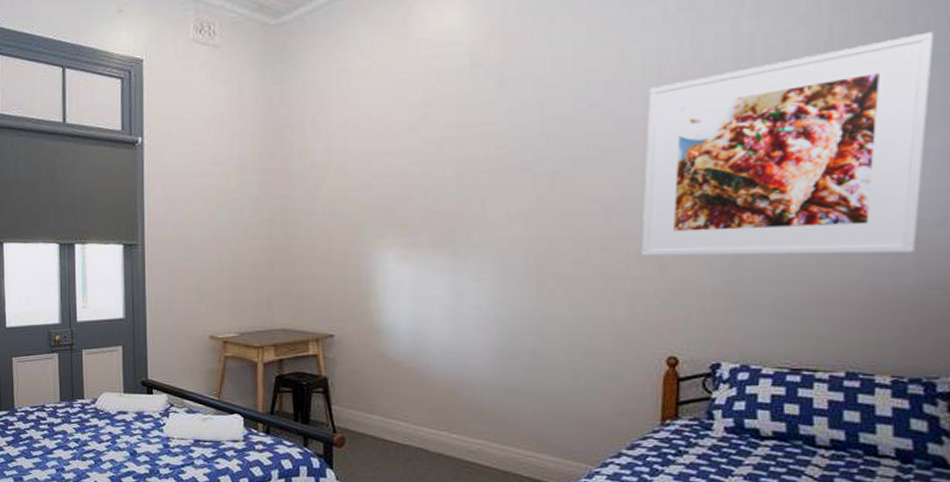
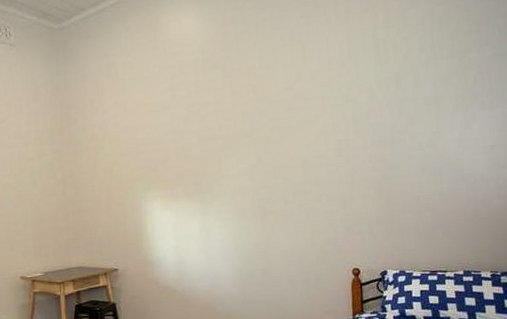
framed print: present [640,31,934,257] -> none [324,39,496,197]

